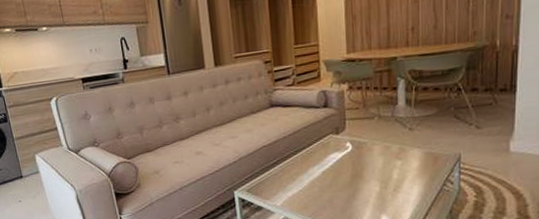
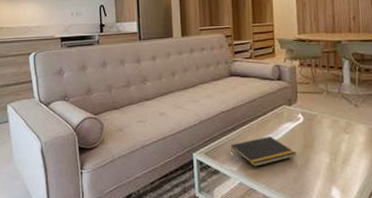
notepad: none [273,168,345,201] -> present [230,136,297,167]

